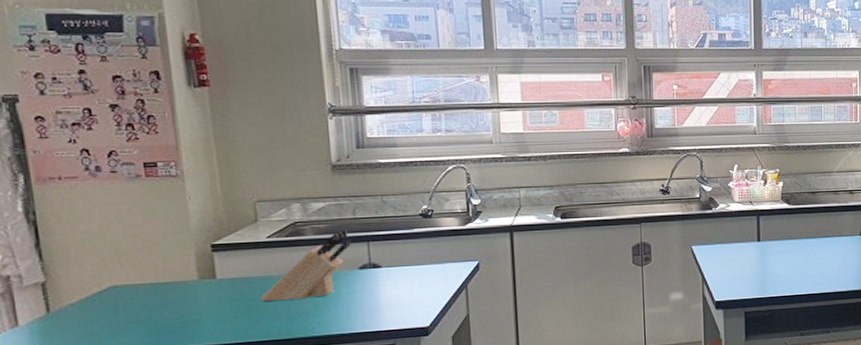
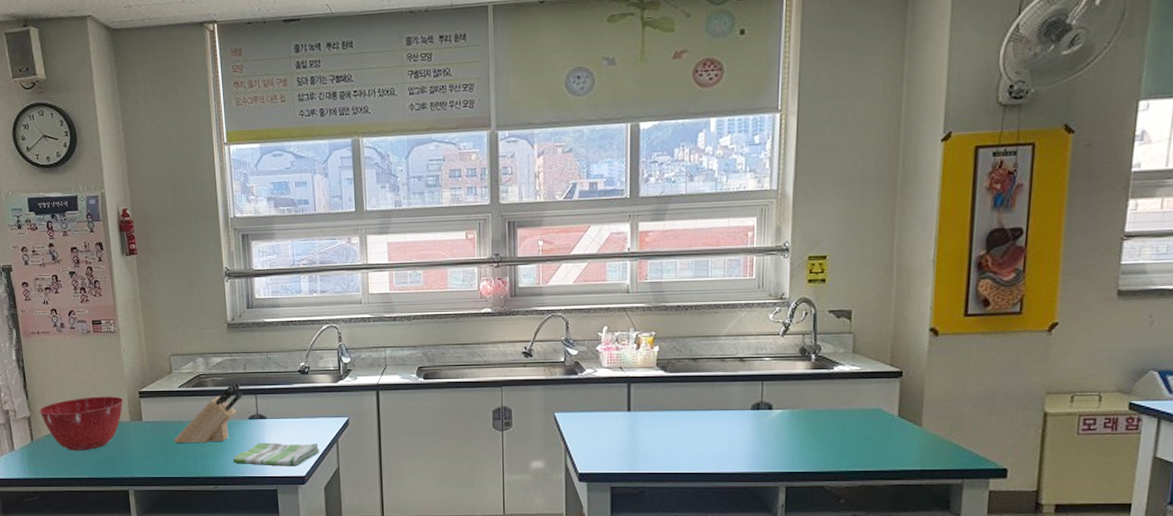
mixing bowl: none [60,251,190,321] -> present [39,396,124,451]
dish towel: none [339,291,447,319] -> present [233,442,320,467]

